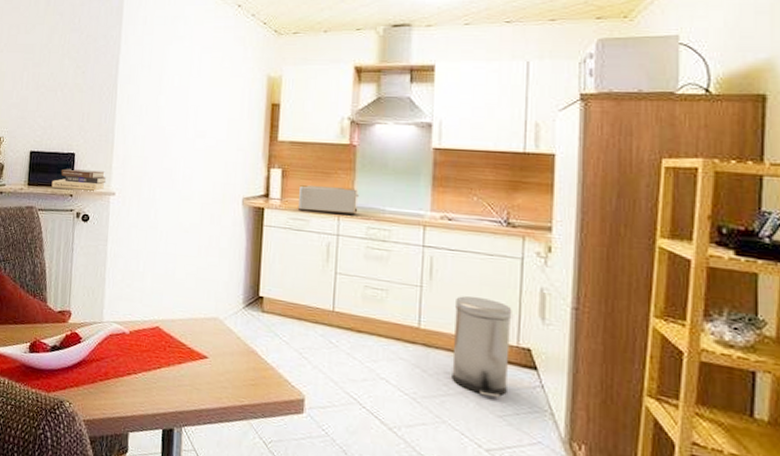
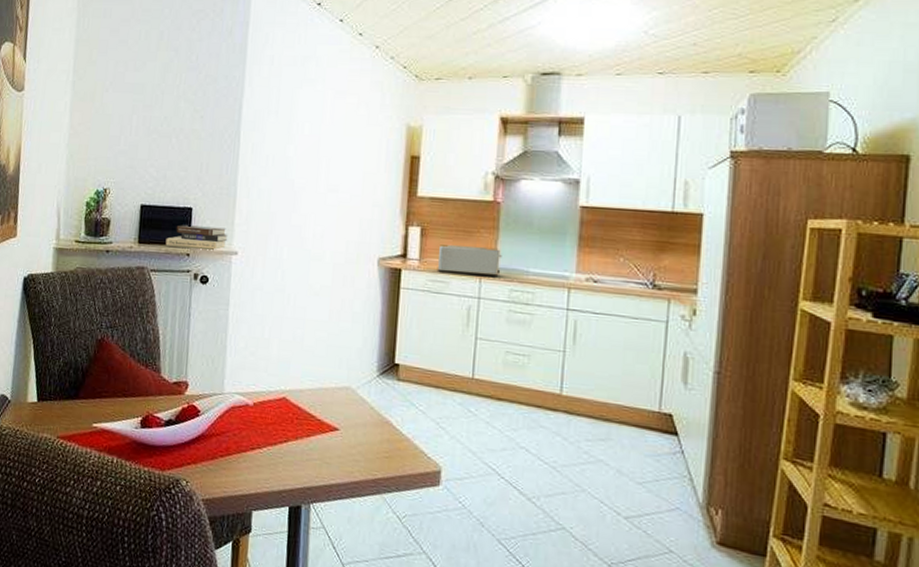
pedal bin: present [452,296,512,398] -> none [592,361,655,465]

